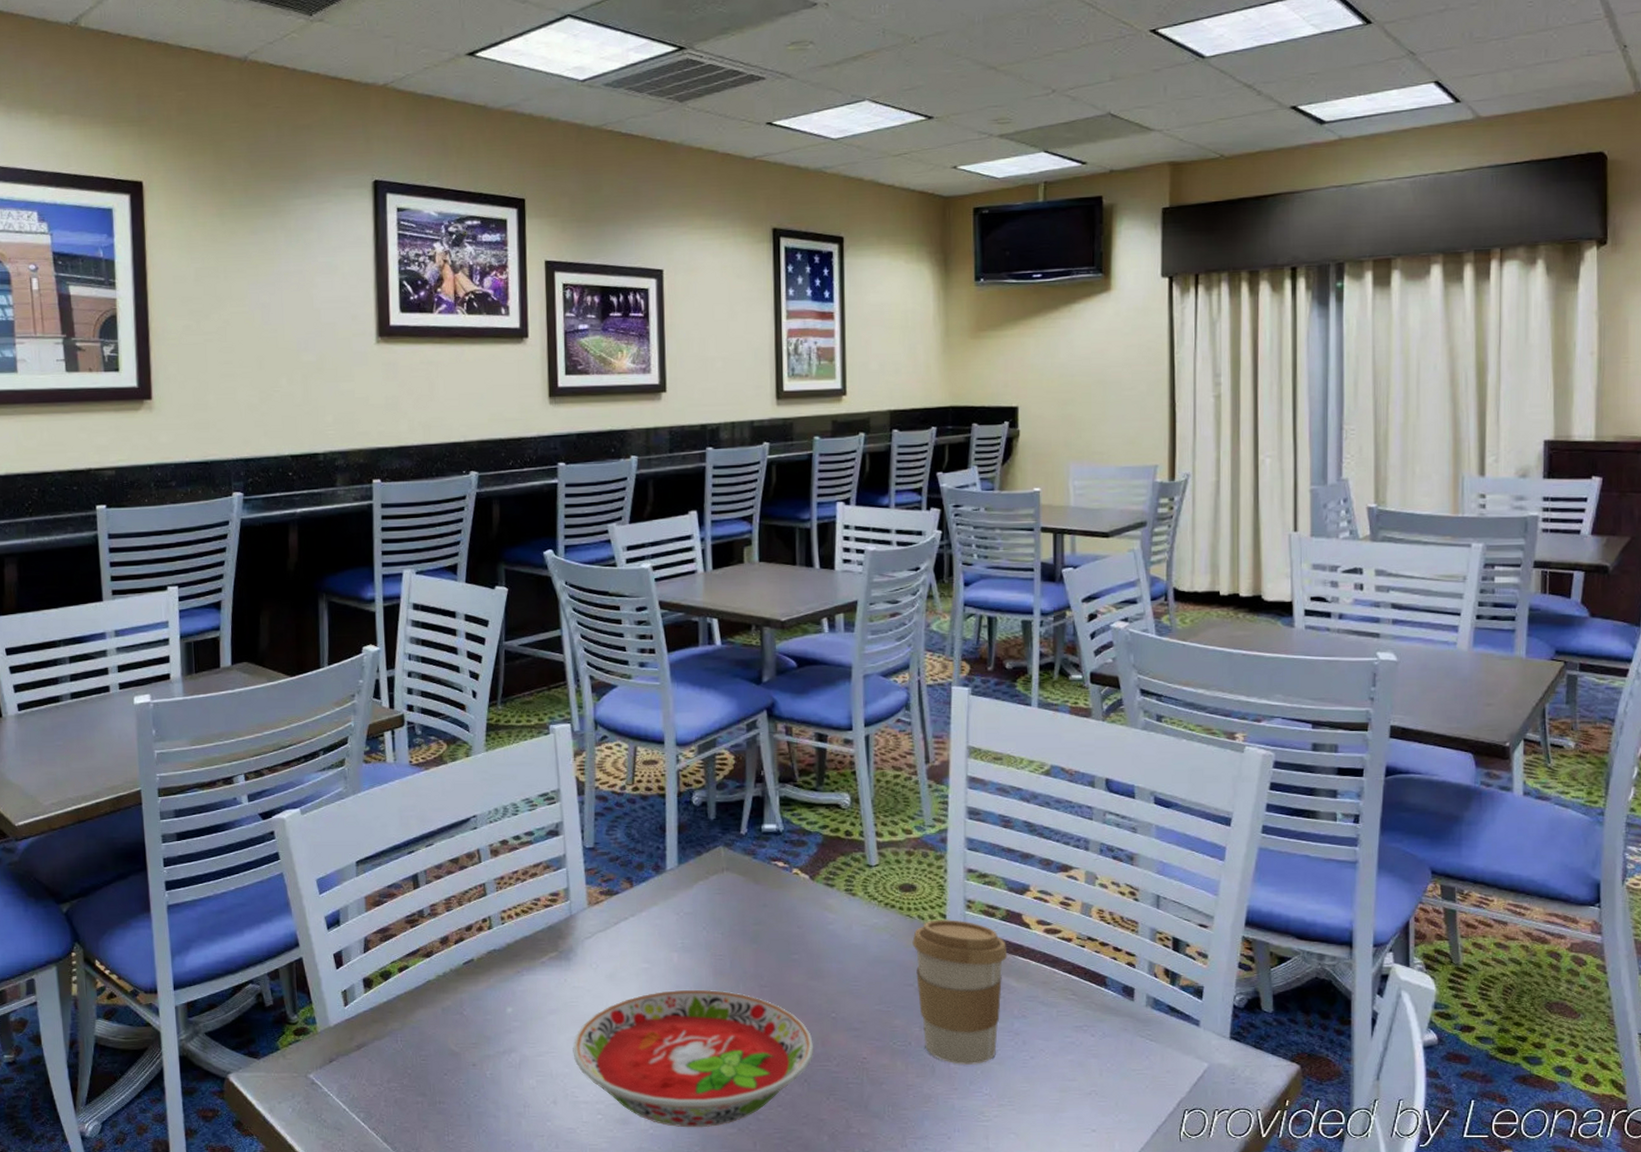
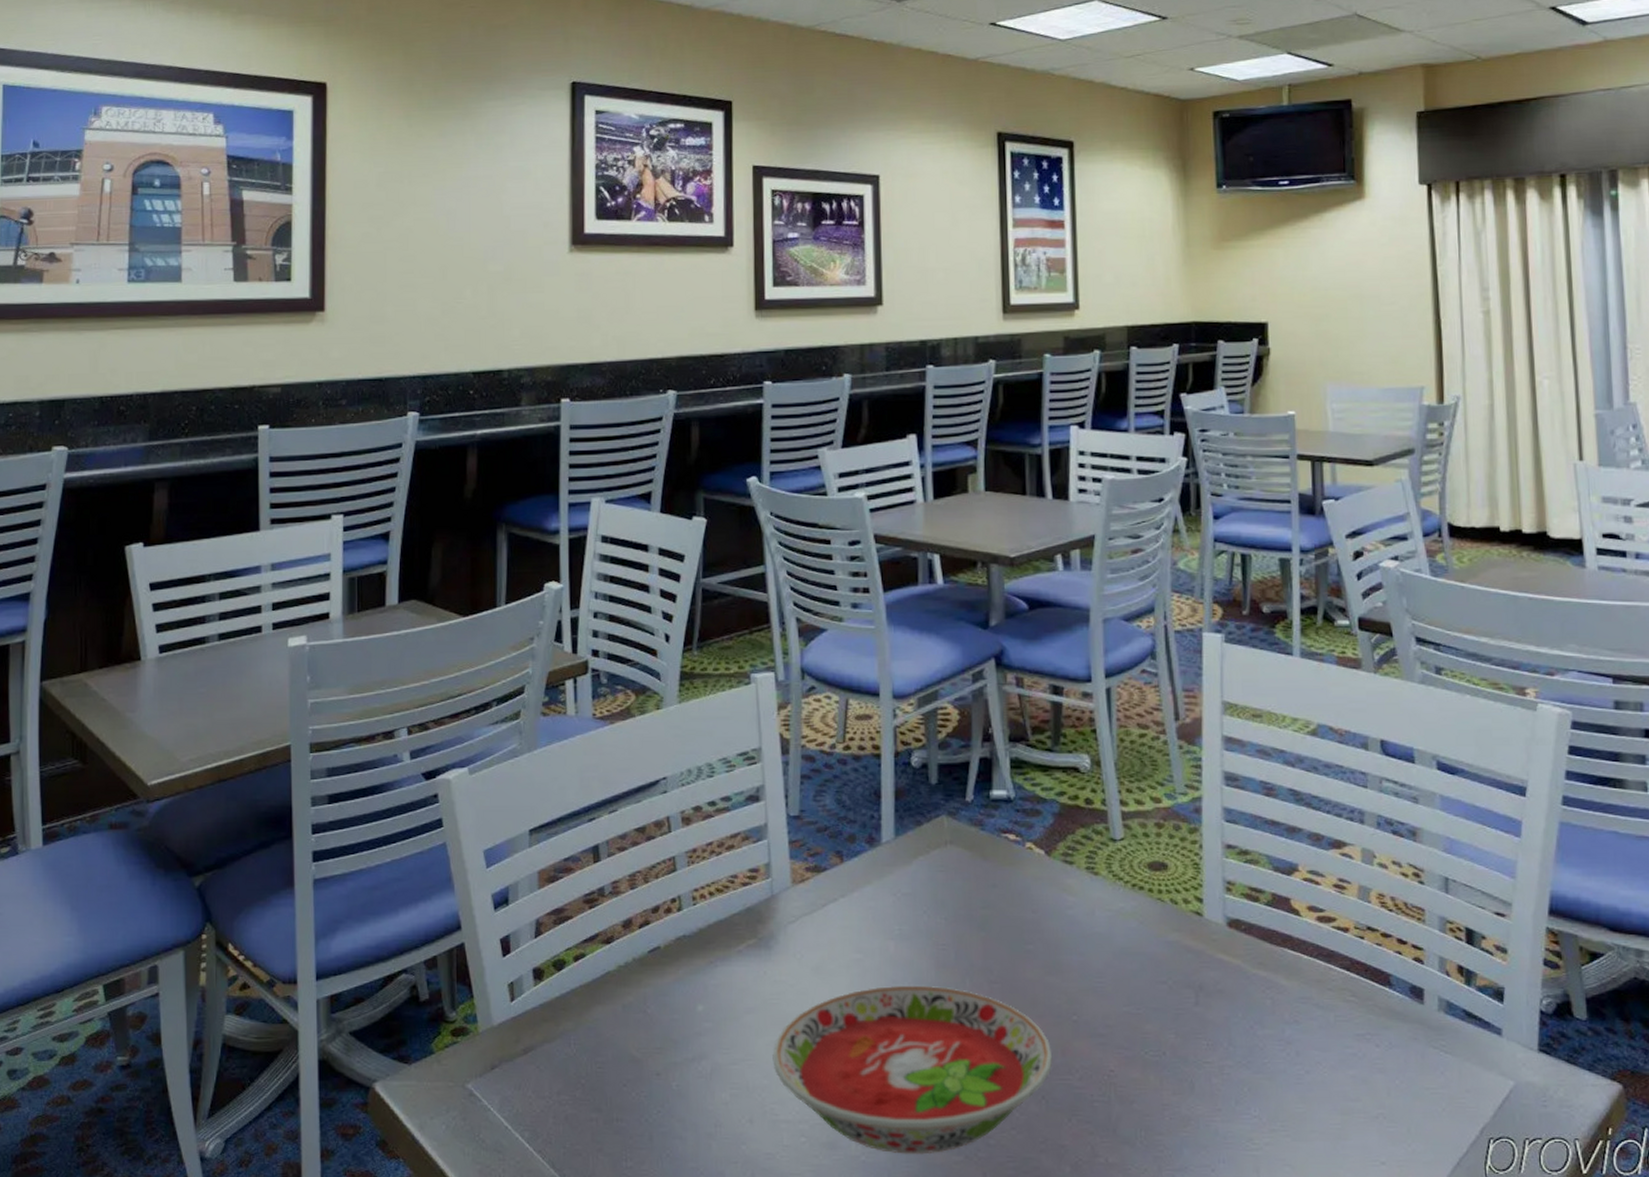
coffee cup: present [912,918,1008,1065] -> none [1164,903,1275,1080]

